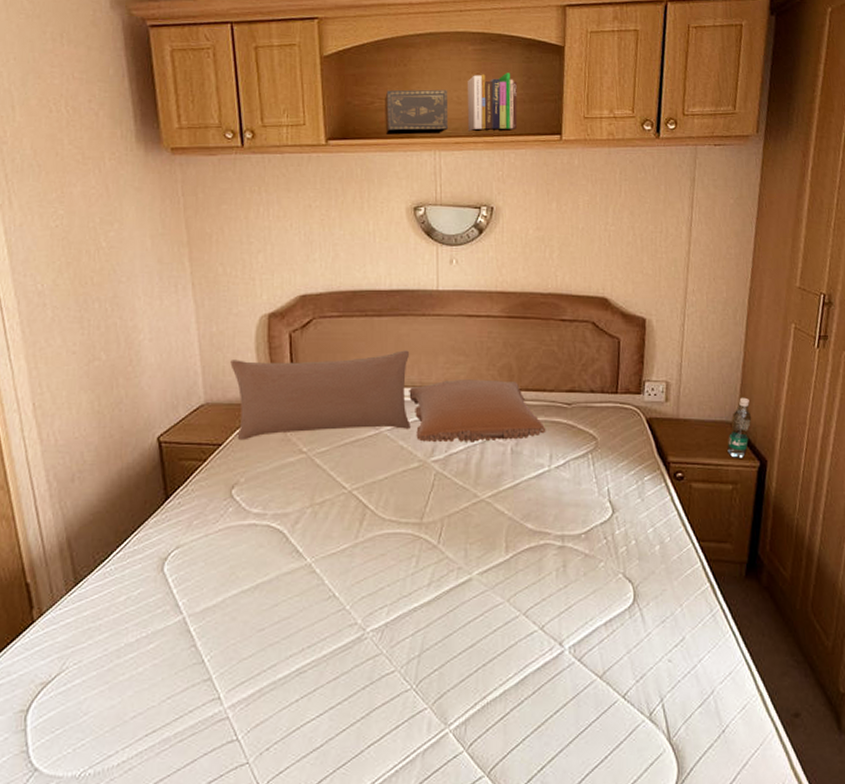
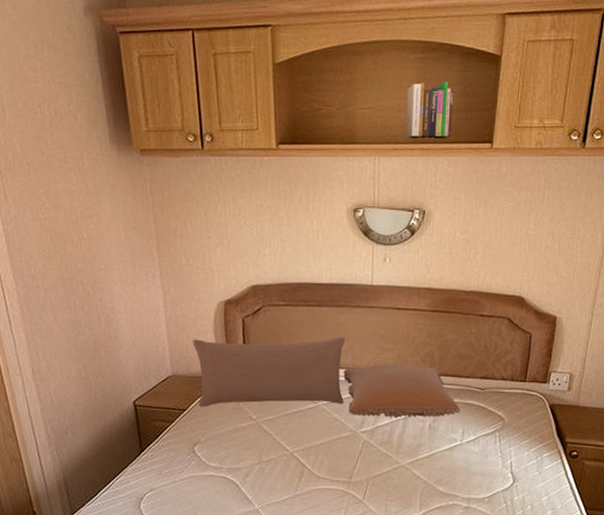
decorative box: present [384,89,449,136] -> none [330,97,389,141]

